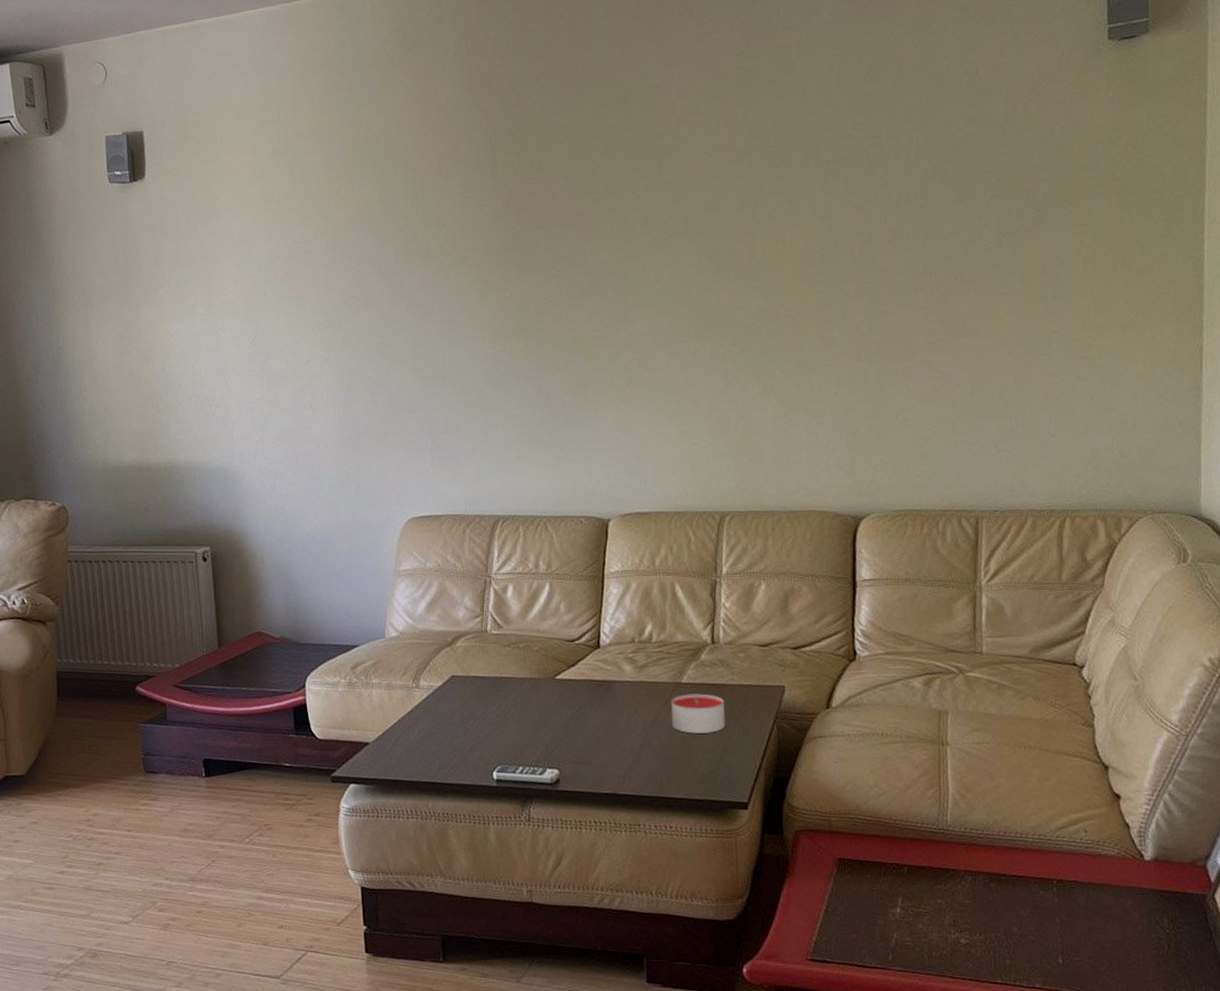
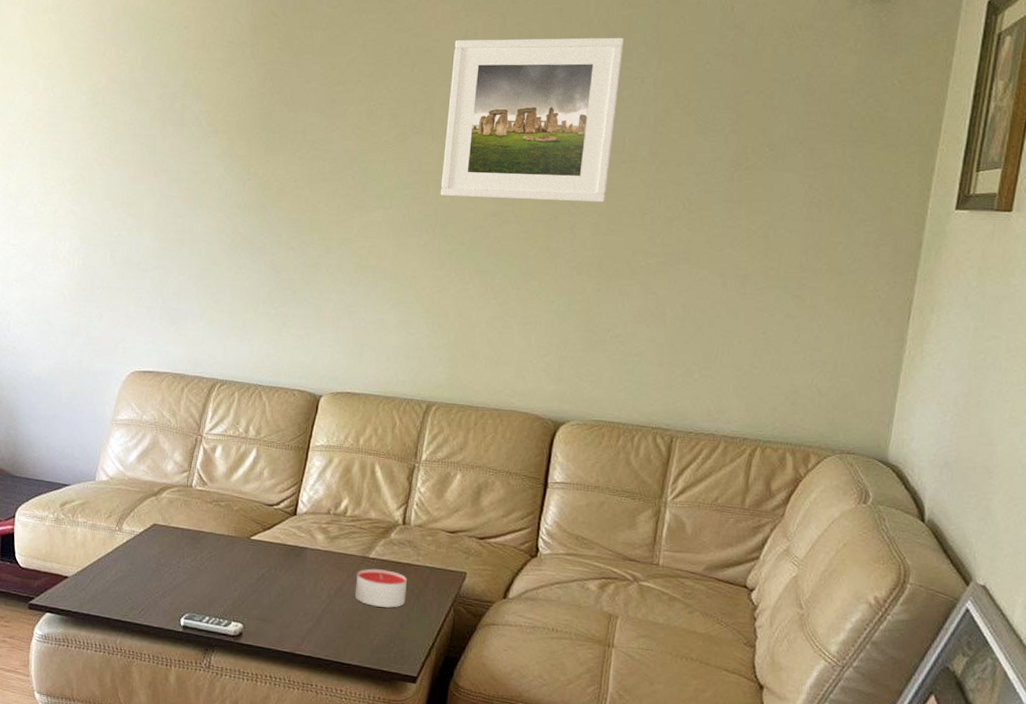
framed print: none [698,113,875,298] -> present [440,37,624,203]

